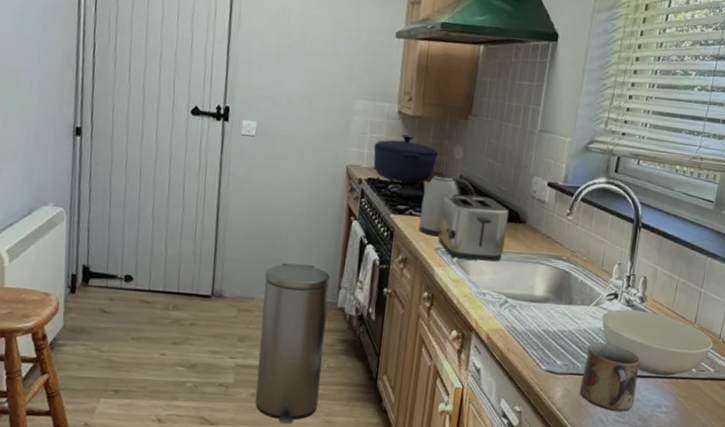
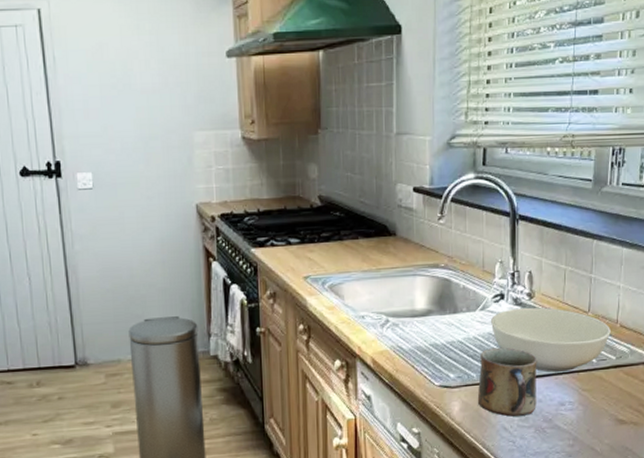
cooking pot: present [373,134,439,184] -> none [222,160,292,213]
kettle: present [419,174,475,237] -> none [281,196,337,265]
toaster: present [438,193,509,262] -> none [304,213,377,284]

